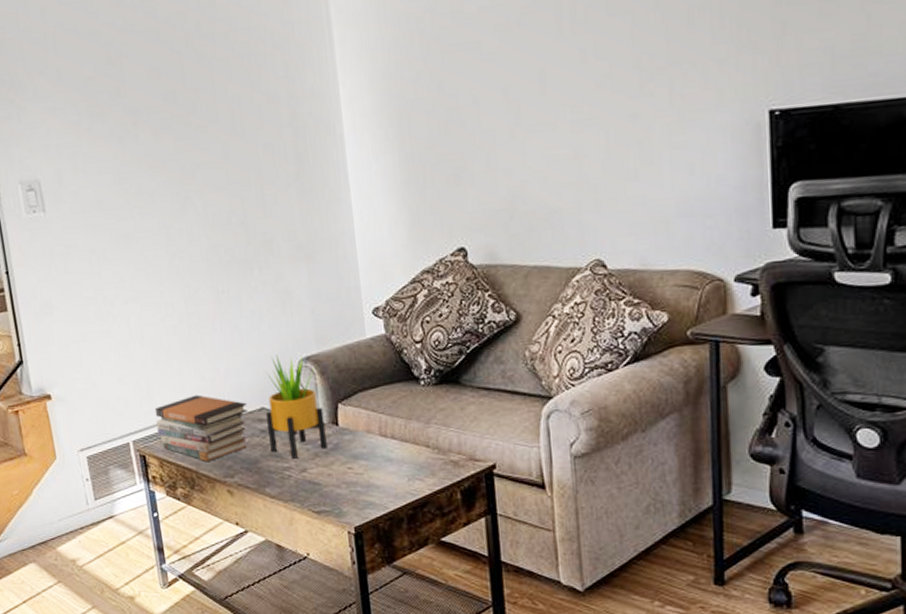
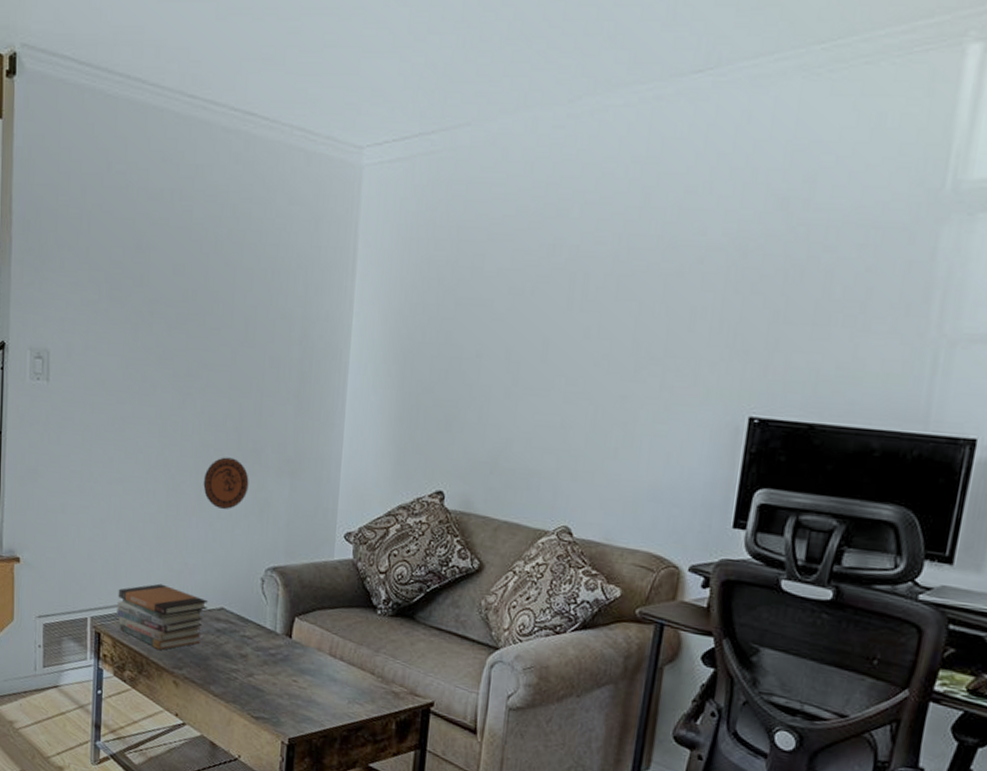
decorative plate: none [218,254,266,309] -> present [203,457,249,510]
potted plant: present [266,354,327,459] -> none [222,559,280,663]

